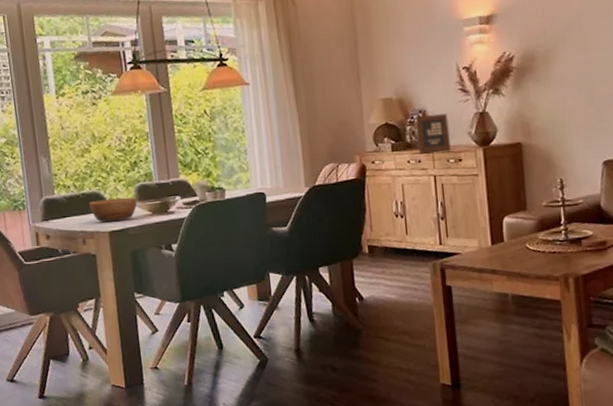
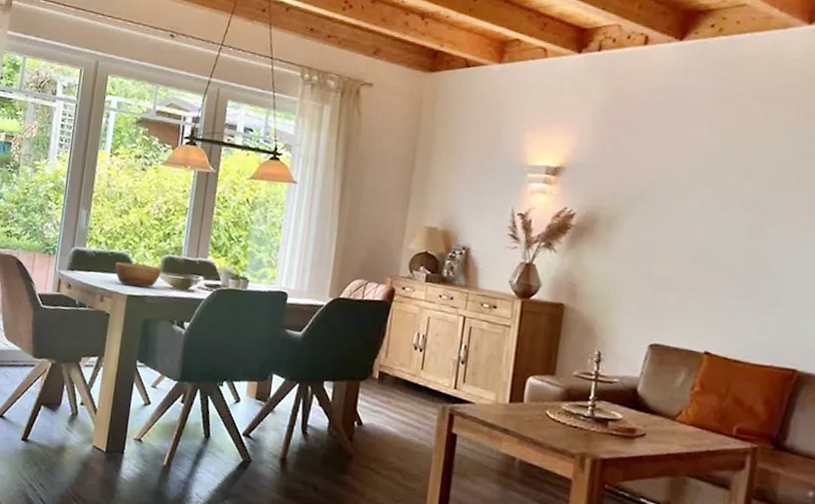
picture frame: present [415,114,451,154] -> none [453,253,492,295]

